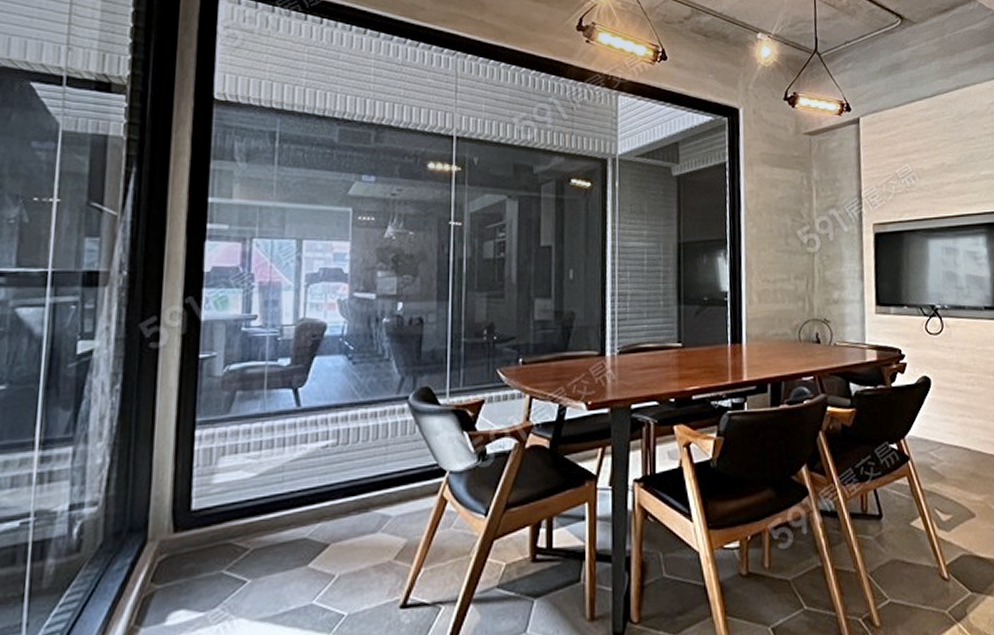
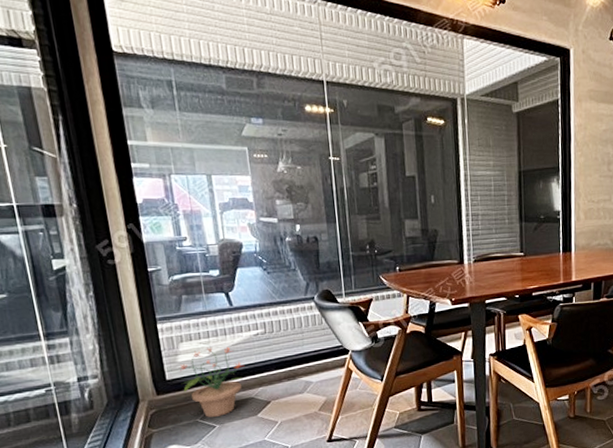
potted plant: none [211,462,303,567] -> present [178,346,245,417]

